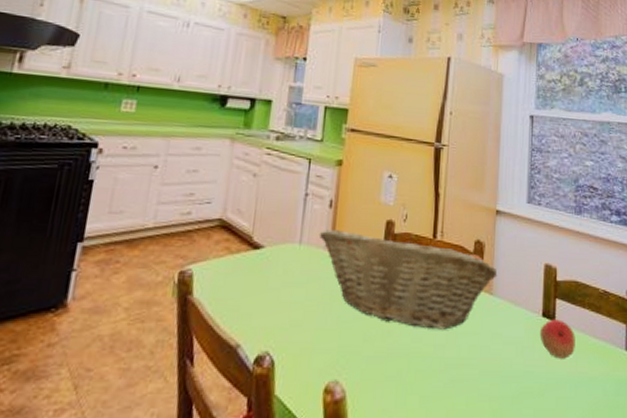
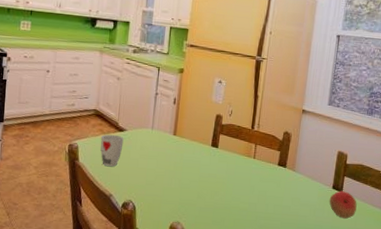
cup: none [225,253,260,301] -> present [100,134,124,166]
fruit basket: present [319,230,498,330] -> none [166,120,300,194]

